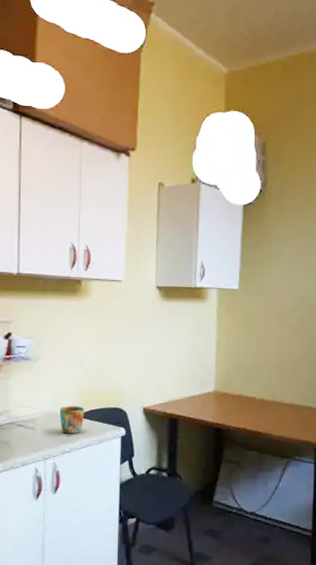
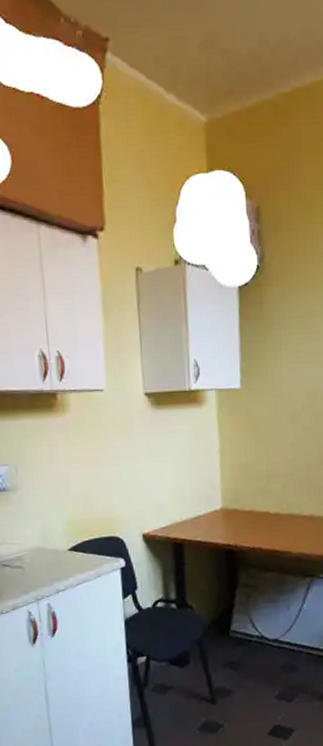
mug: present [59,406,85,433] -> none [47,538,77,570]

